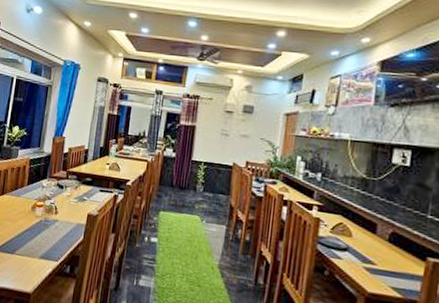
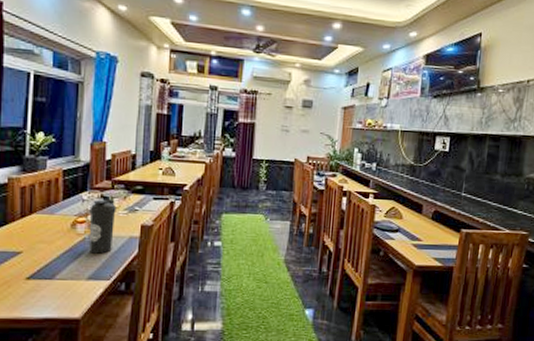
water bottle: none [44,186,69,237] -> present [89,198,117,254]

